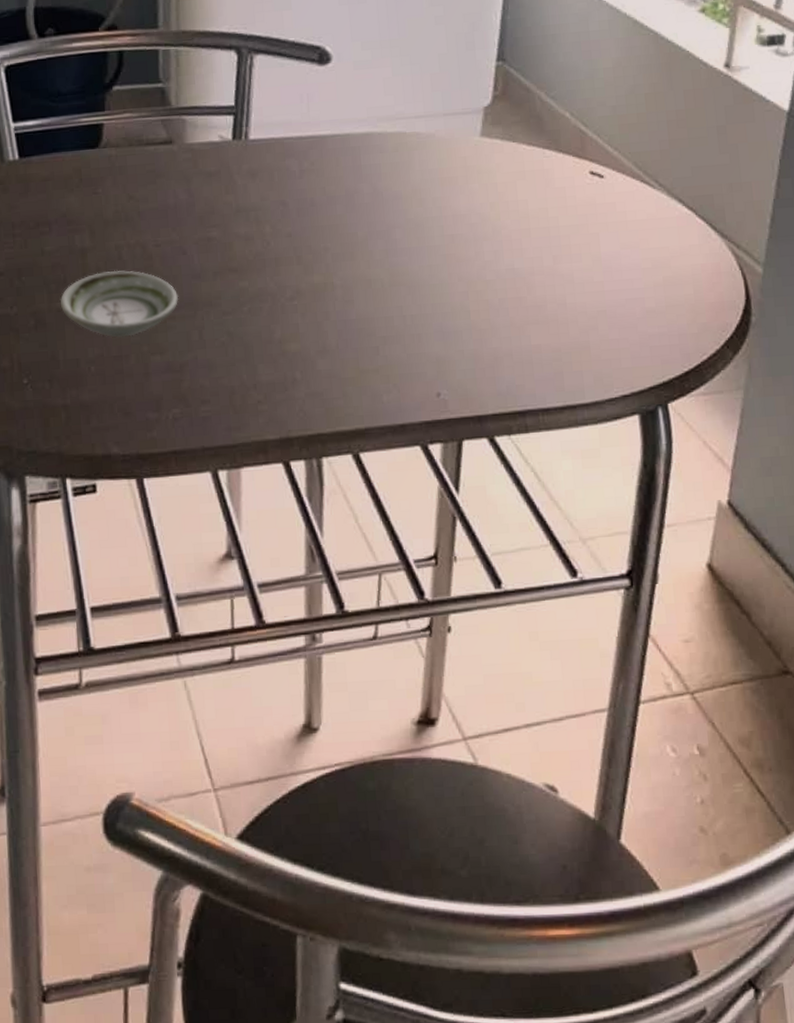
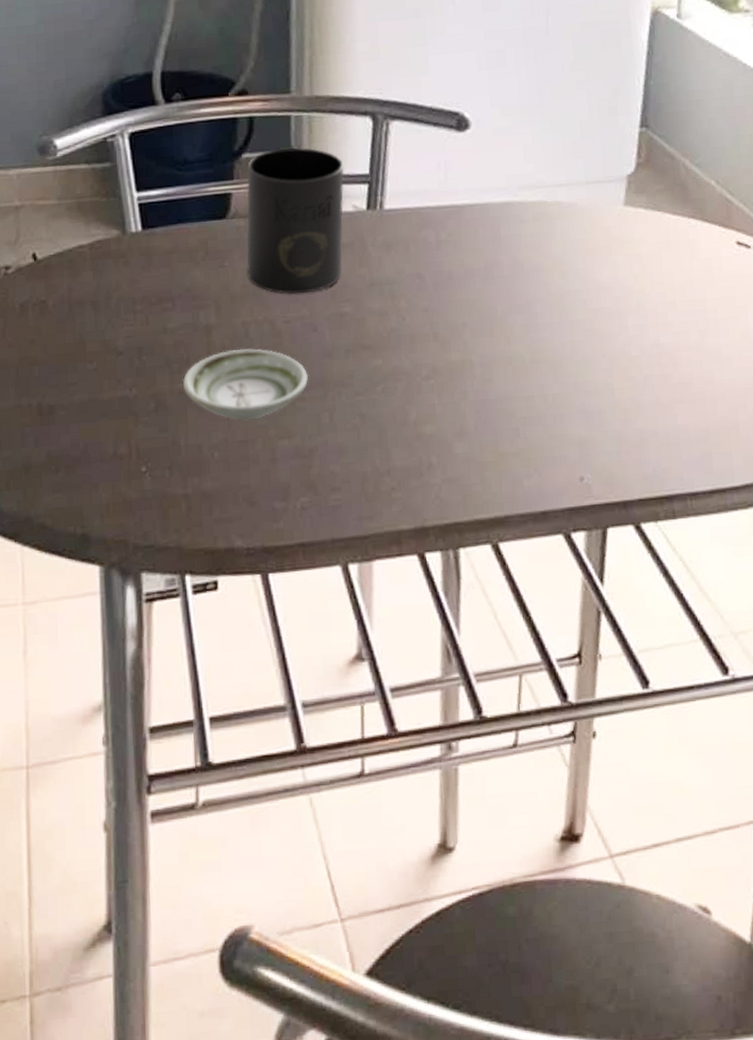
mug: none [117,80,211,220] -> present [246,147,345,295]

